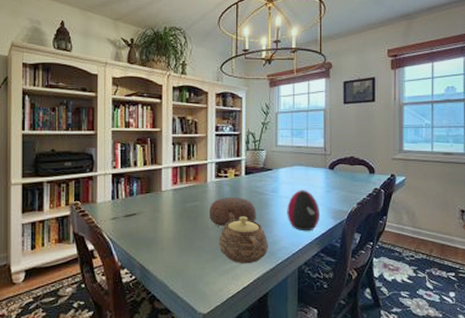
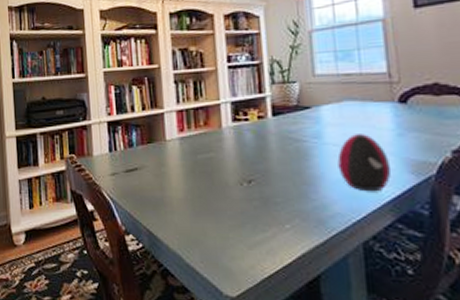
decorative bowl: present [210,196,256,226] -> none [228,145,294,184]
teapot: present [218,213,268,263] -> none [243,166,315,234]

